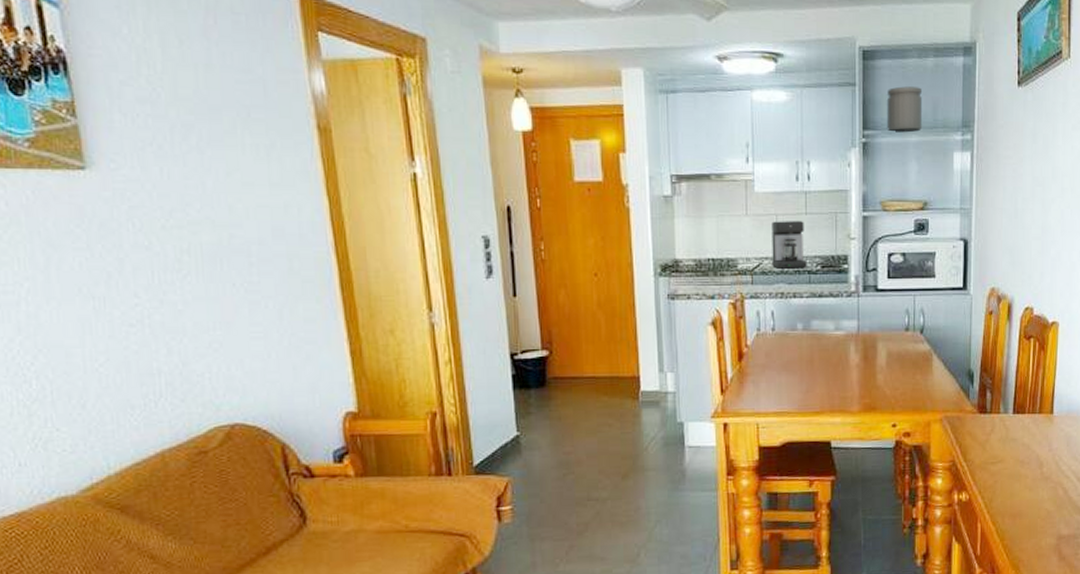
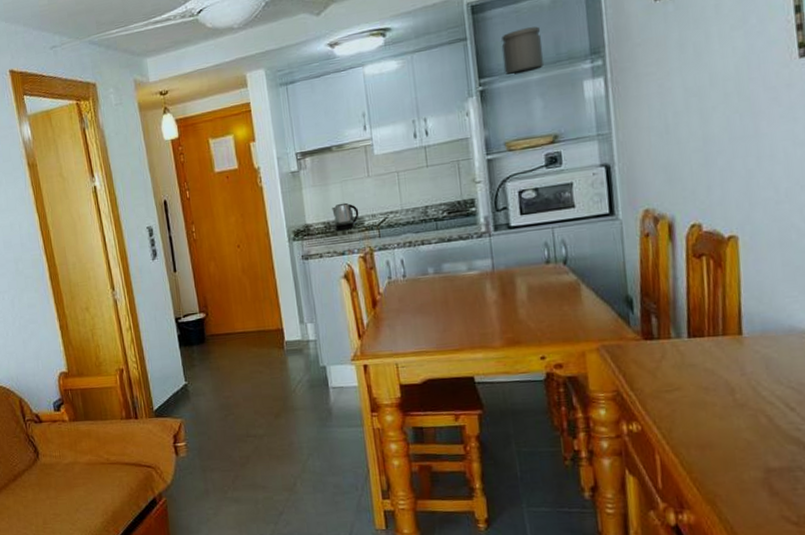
kettle: none [705,240,733,271] -> present [332,202,359,231]
coffee maker: present [772,221,807,269] -> none [393,174,433,221]

